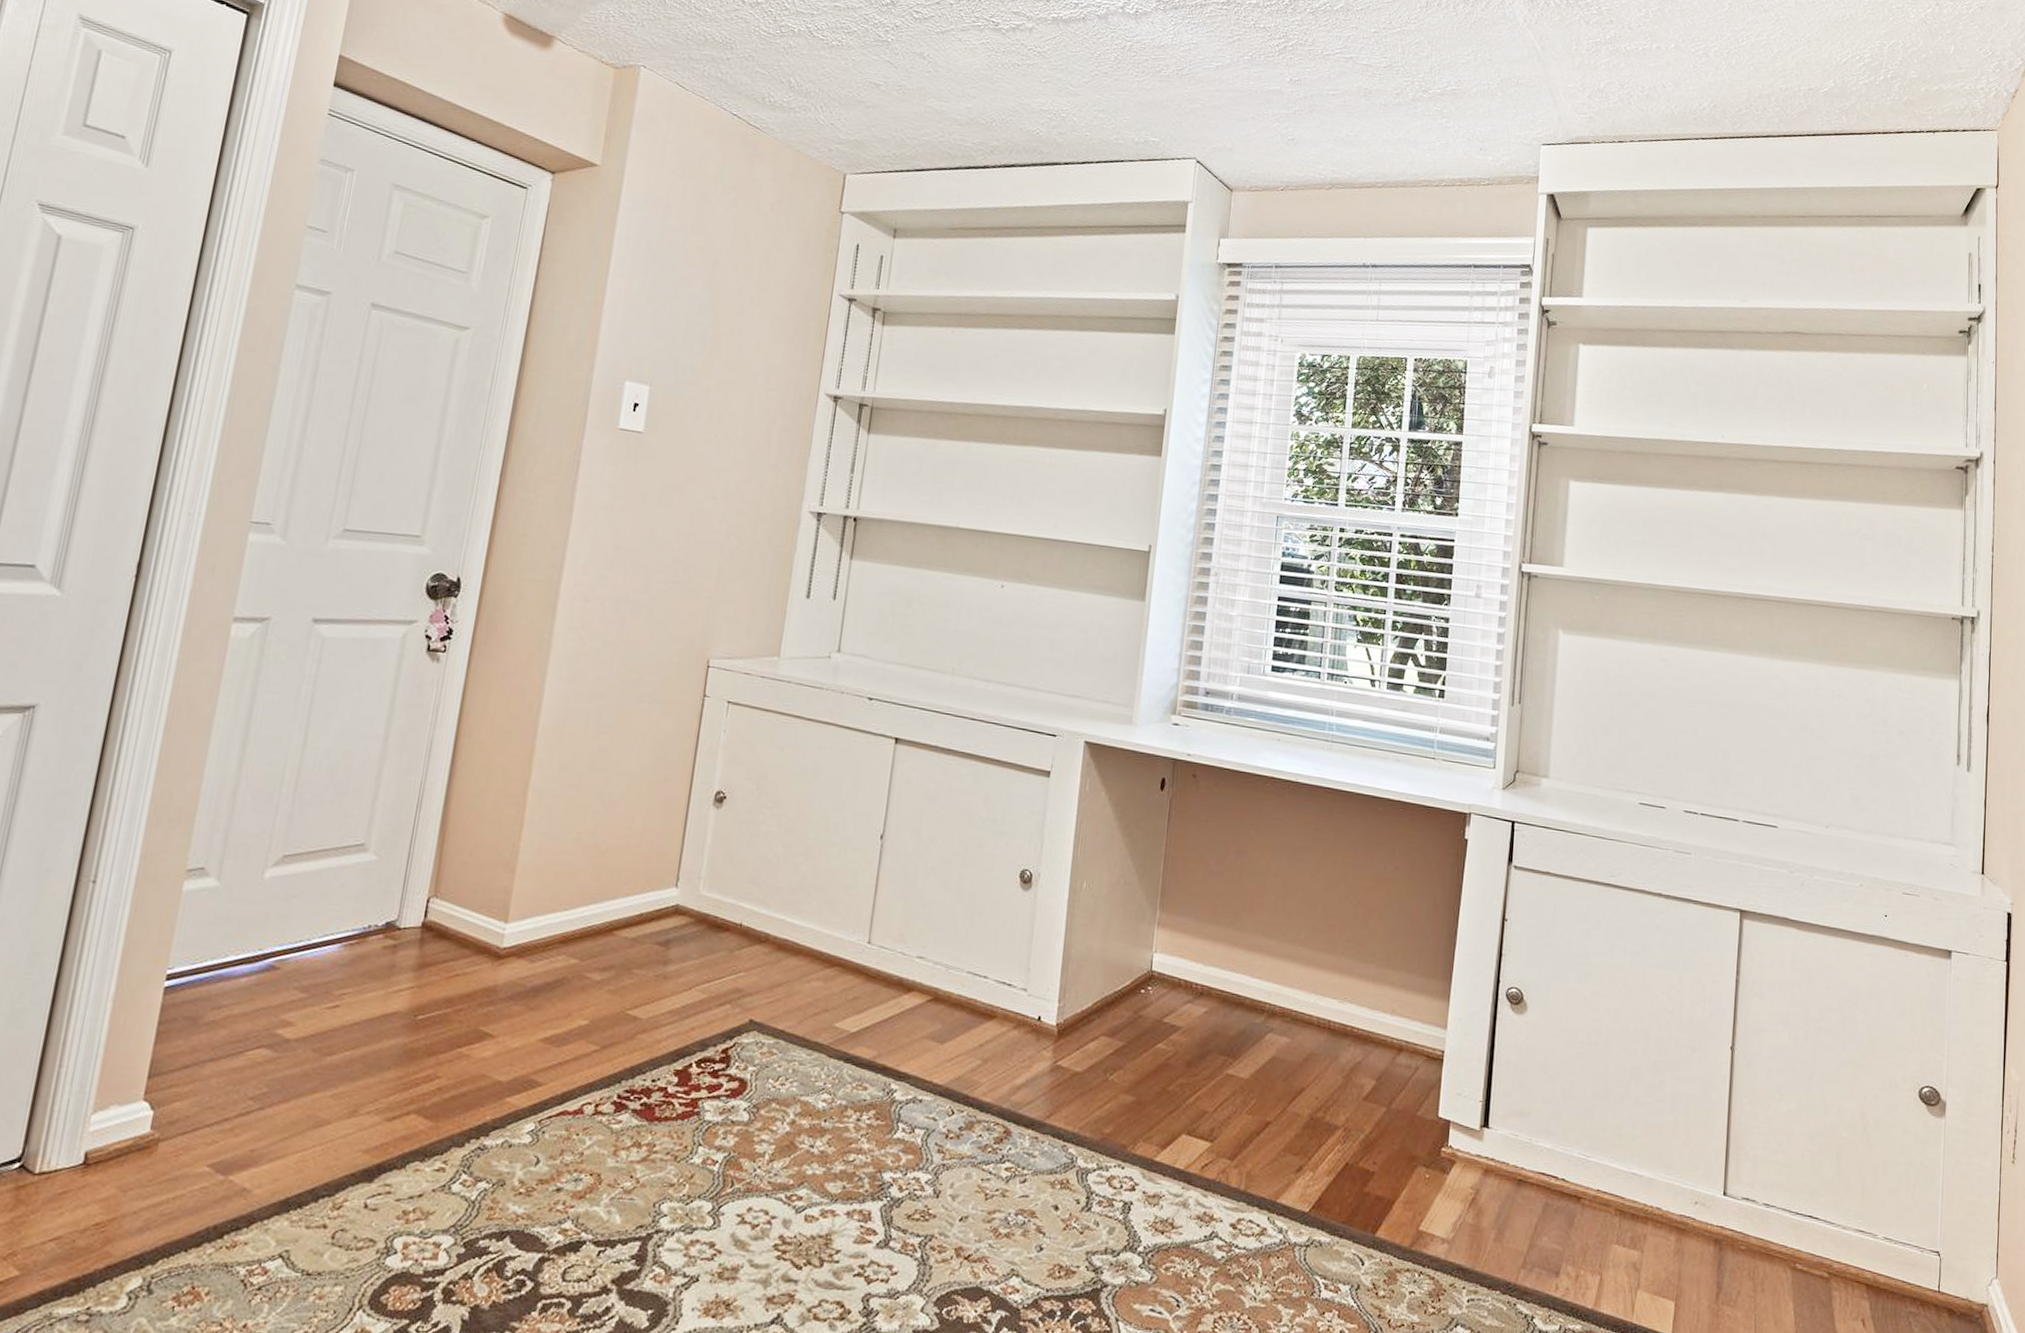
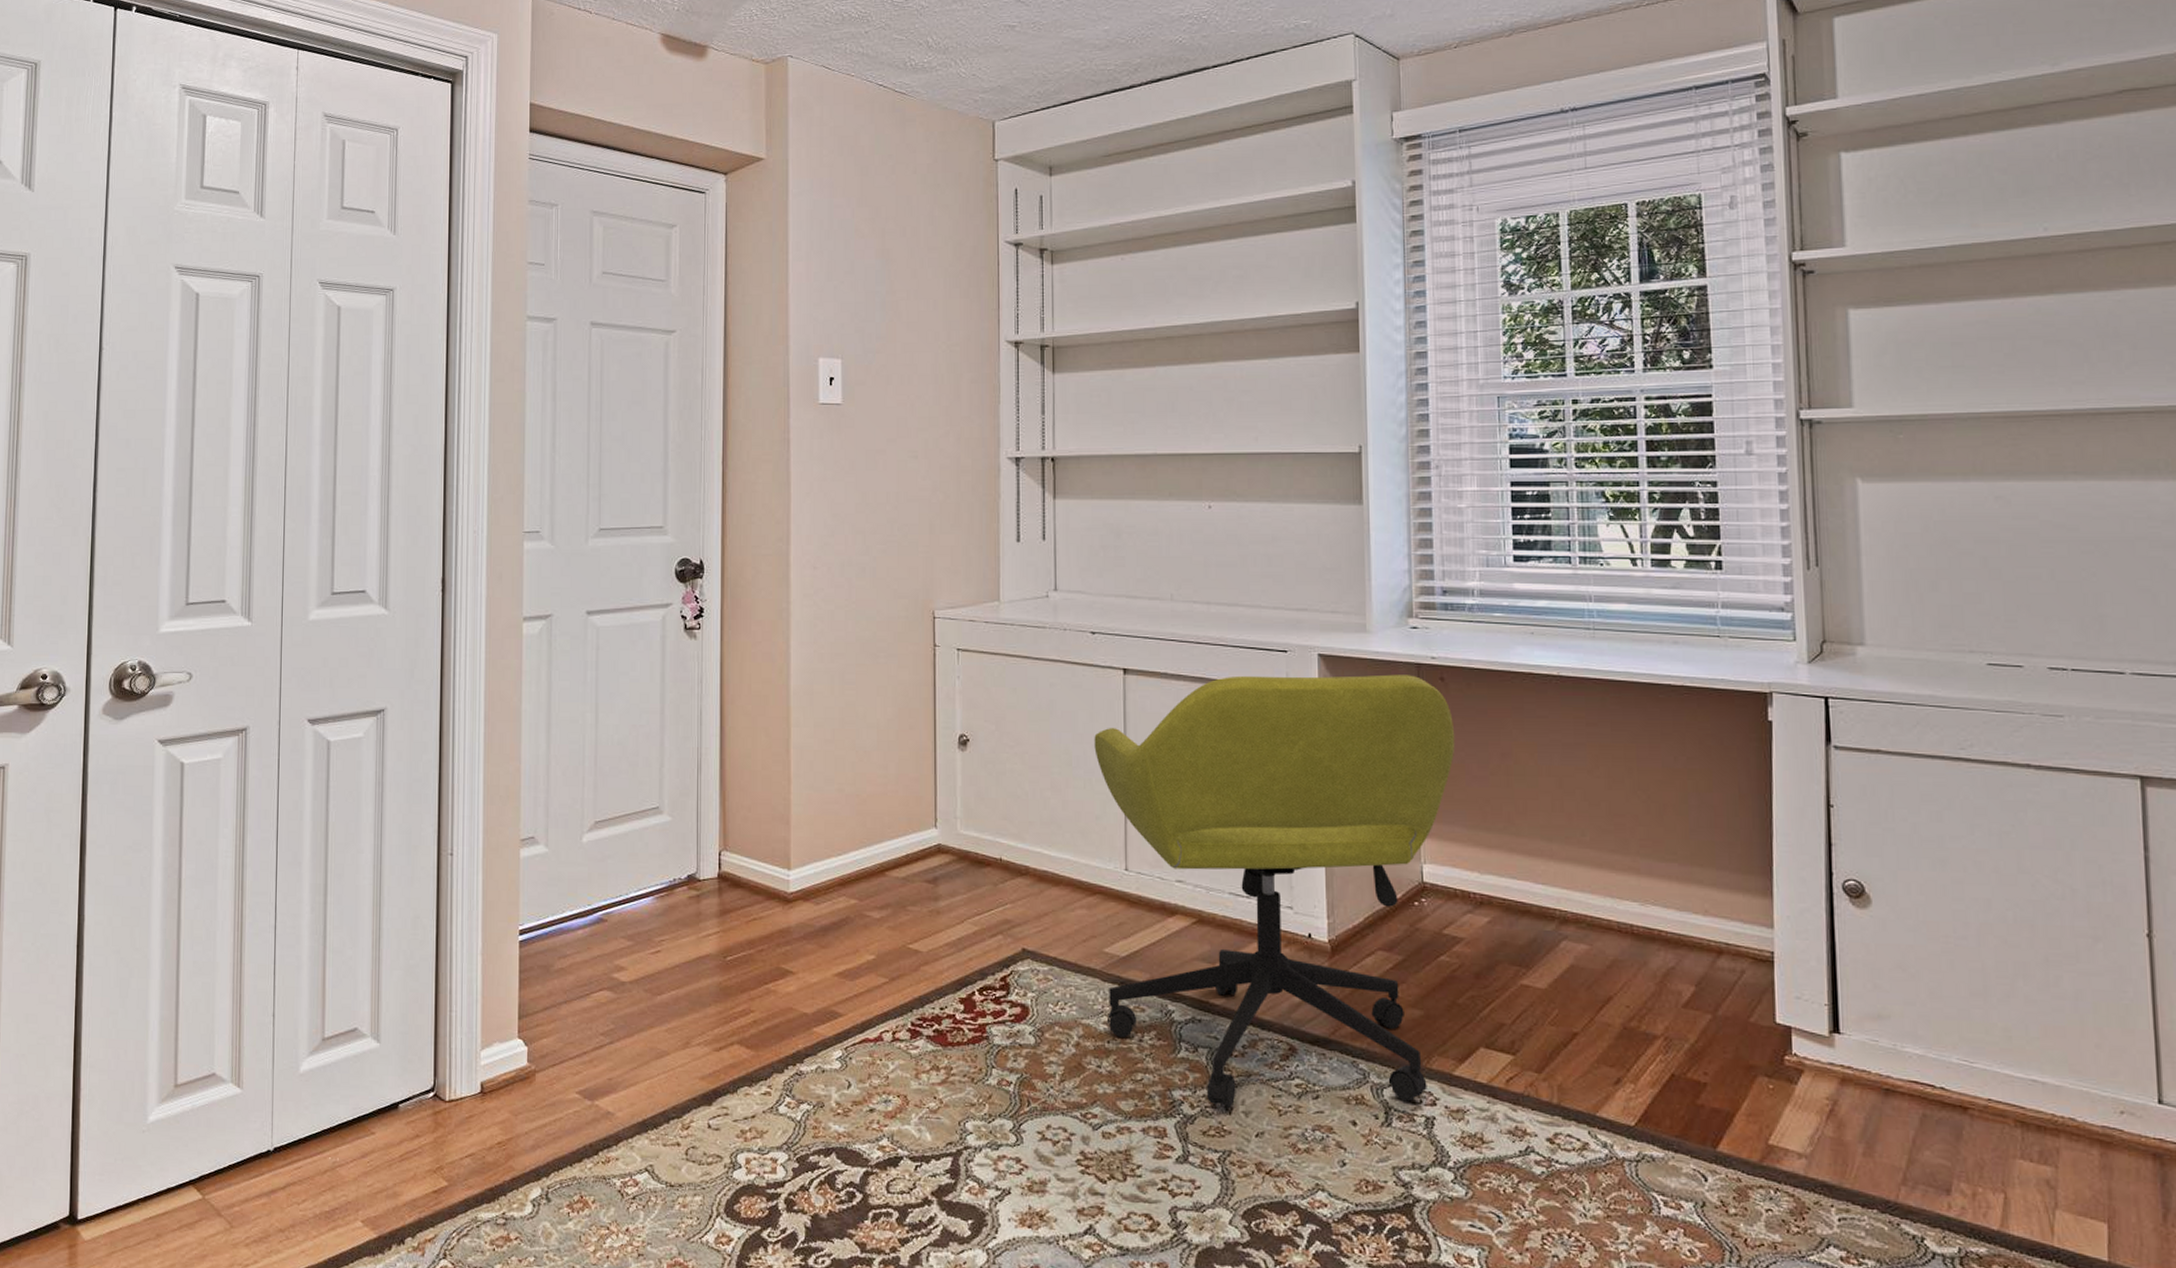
office chair: none [825,755,1199,1191] -> present [1094,674,1455,1108]

